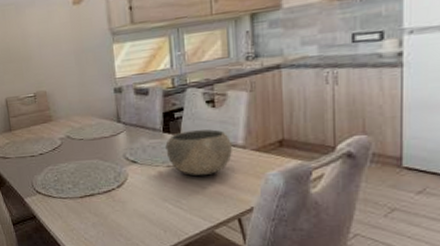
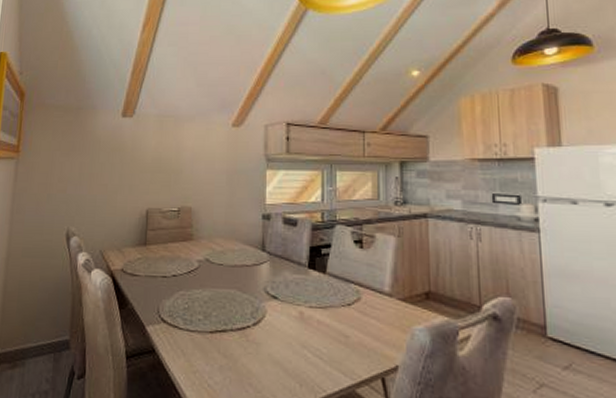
bowl: present [165,129,233,176] -> none [309,270,379,323]

